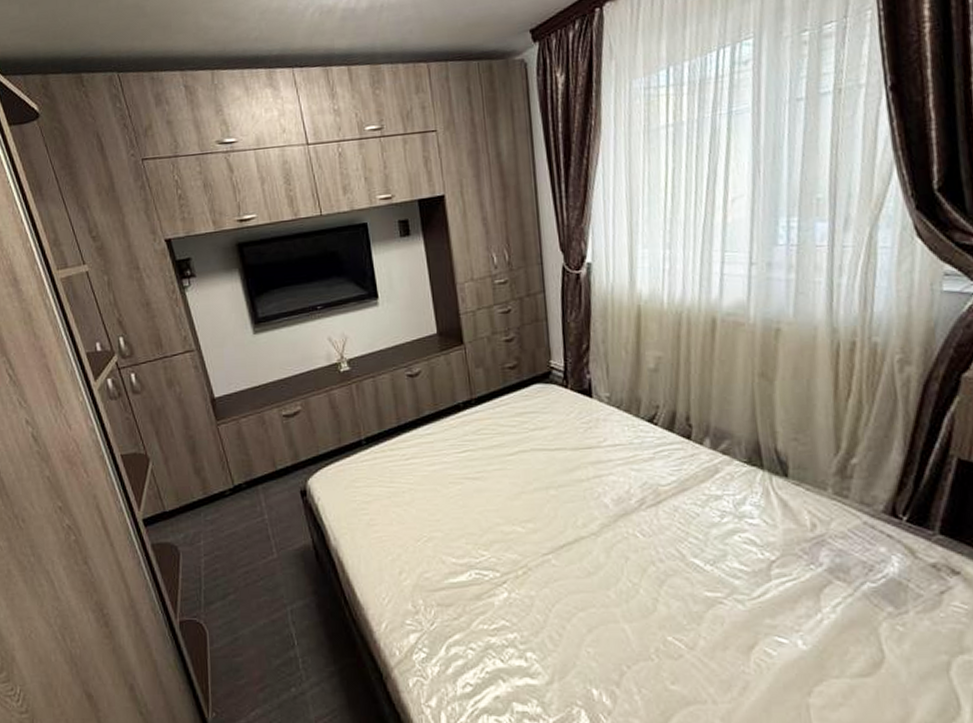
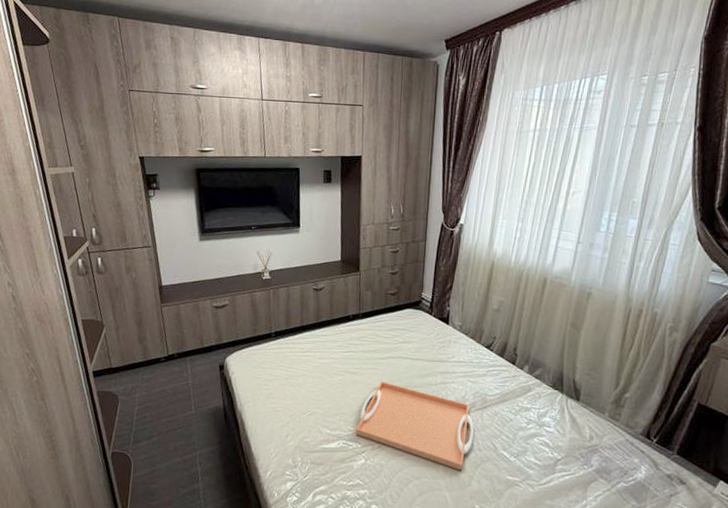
serving tray: none [489,484,651,592] -> present [355,381,475,471]

